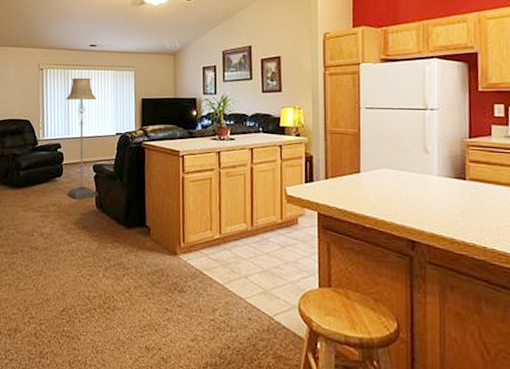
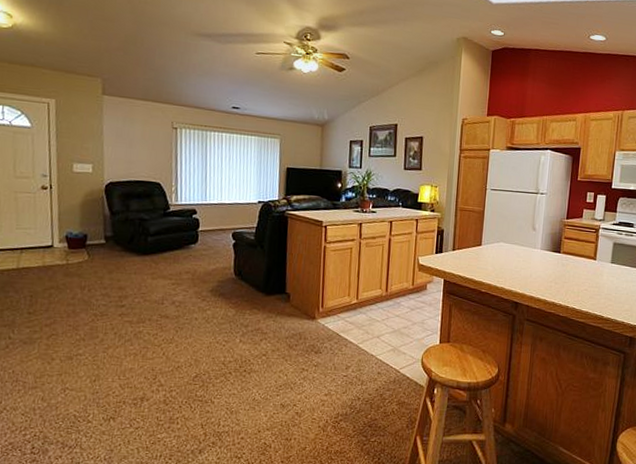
floor lamp: present [65,77,97,199] -> none [203,140,238,267]

